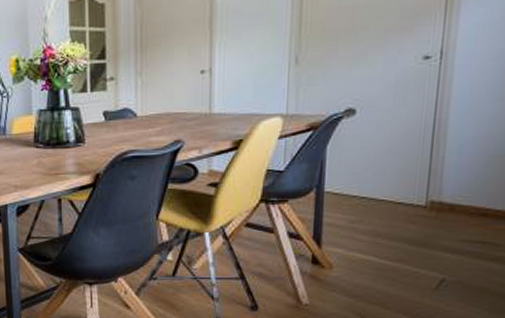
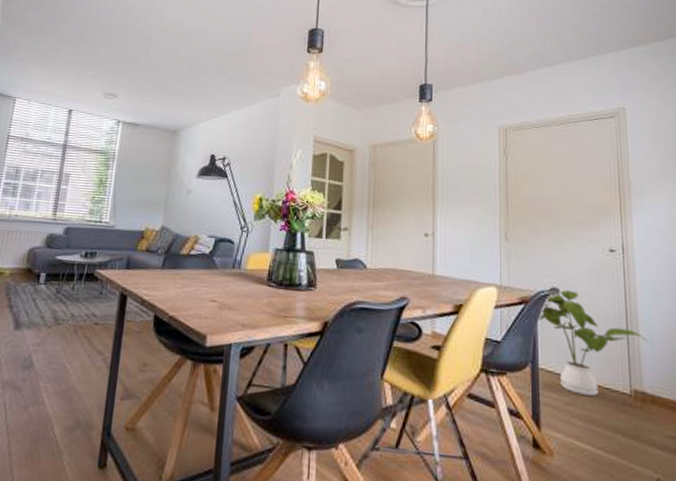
house plant: none [325,108,455,212] -> present [536,290,647,396]

